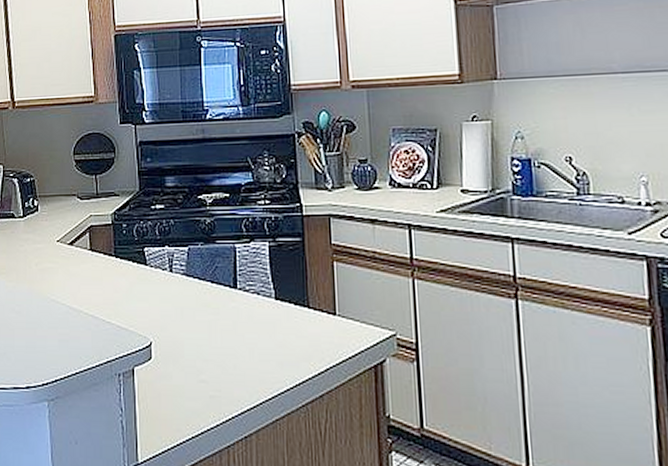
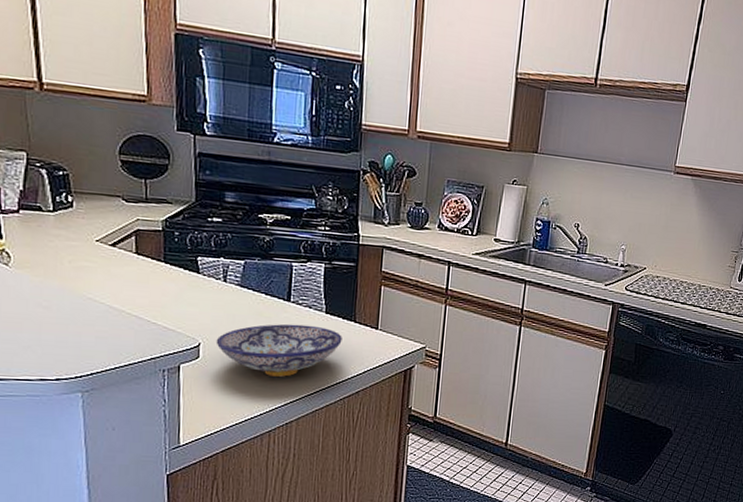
bowl: none [166,314,297,379] -> present [216,324,342,377]

